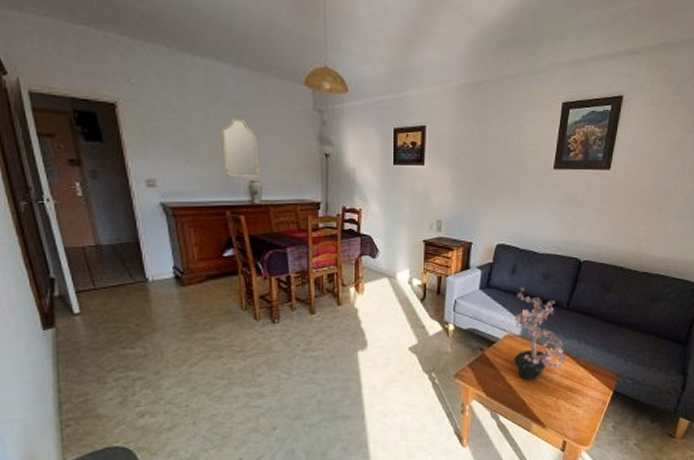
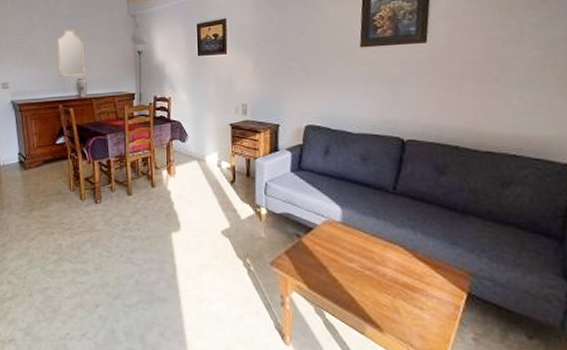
potted plant: present [513,287,565,381] -> none [331,169,399,274]

